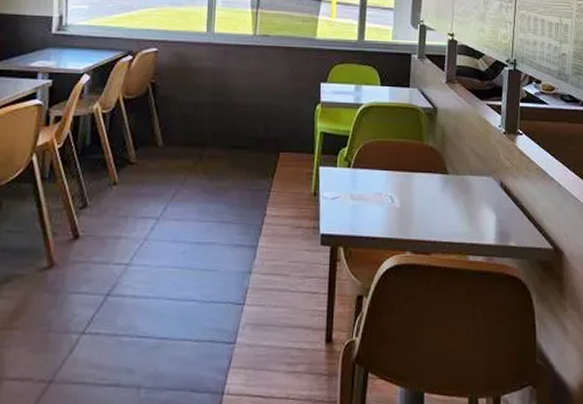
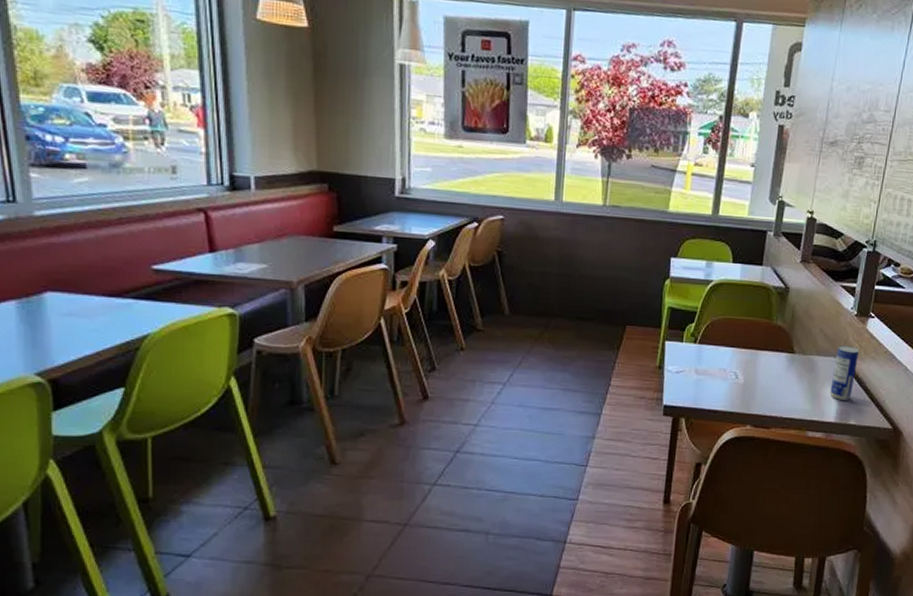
beverage can: none [487,164,511,221] -> present [830,345,859,400]

